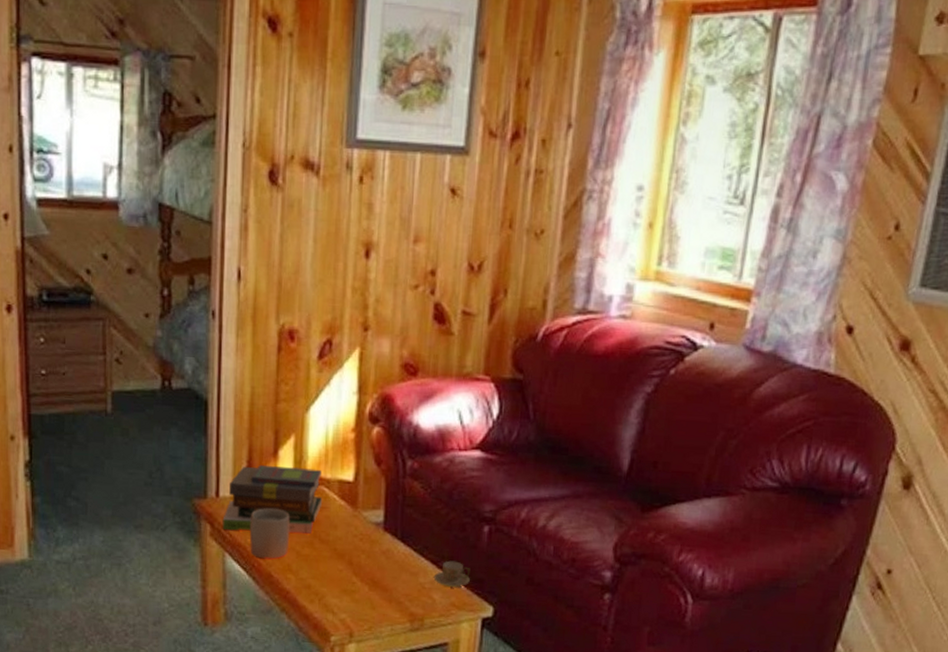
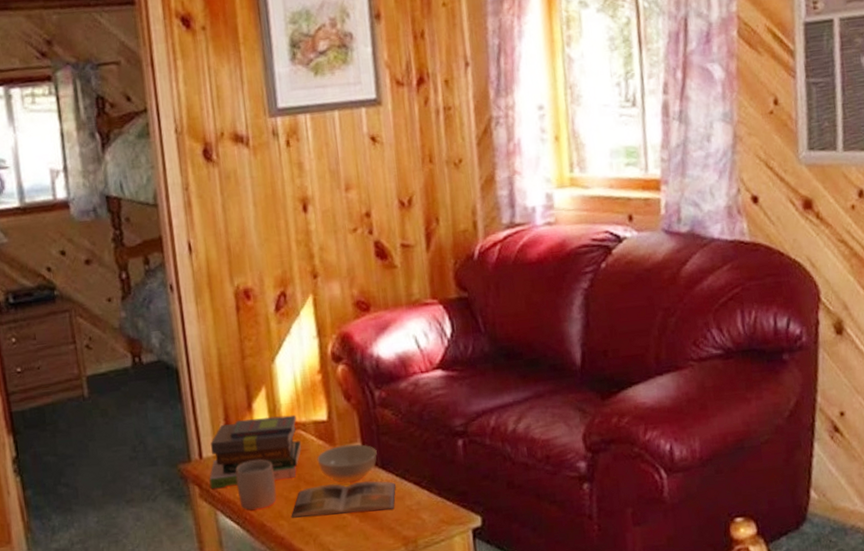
magazine: none [300,546,412,584] -> present [291,481,396,518]
bowl: none [336,509,399,549] -> present [317,444,378,483]
teacup: present [433,560,471,587] -> none [419,478,454,505]

